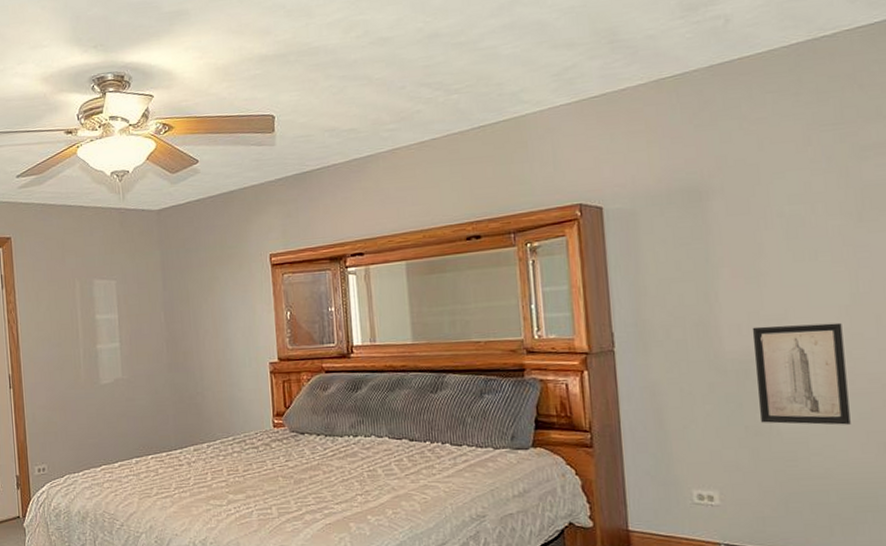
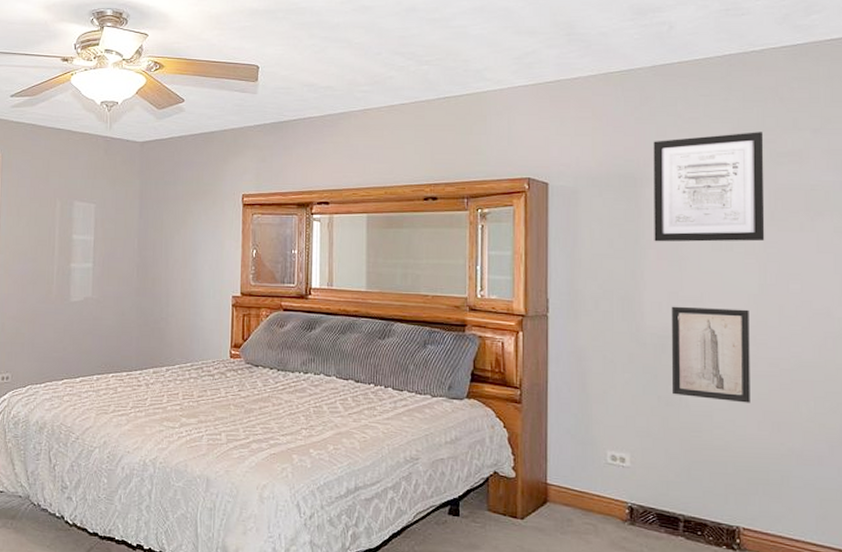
wall art: none [717,125,854,259] -> present [653,132,765,242]

